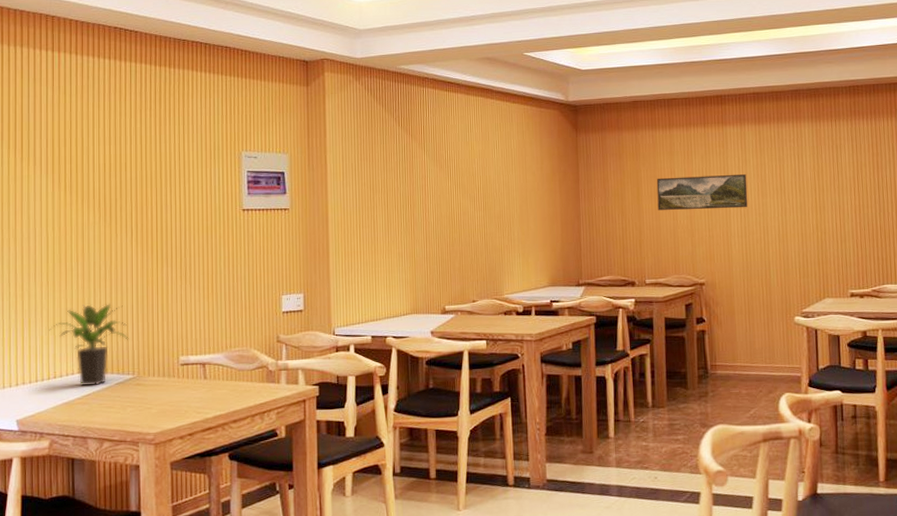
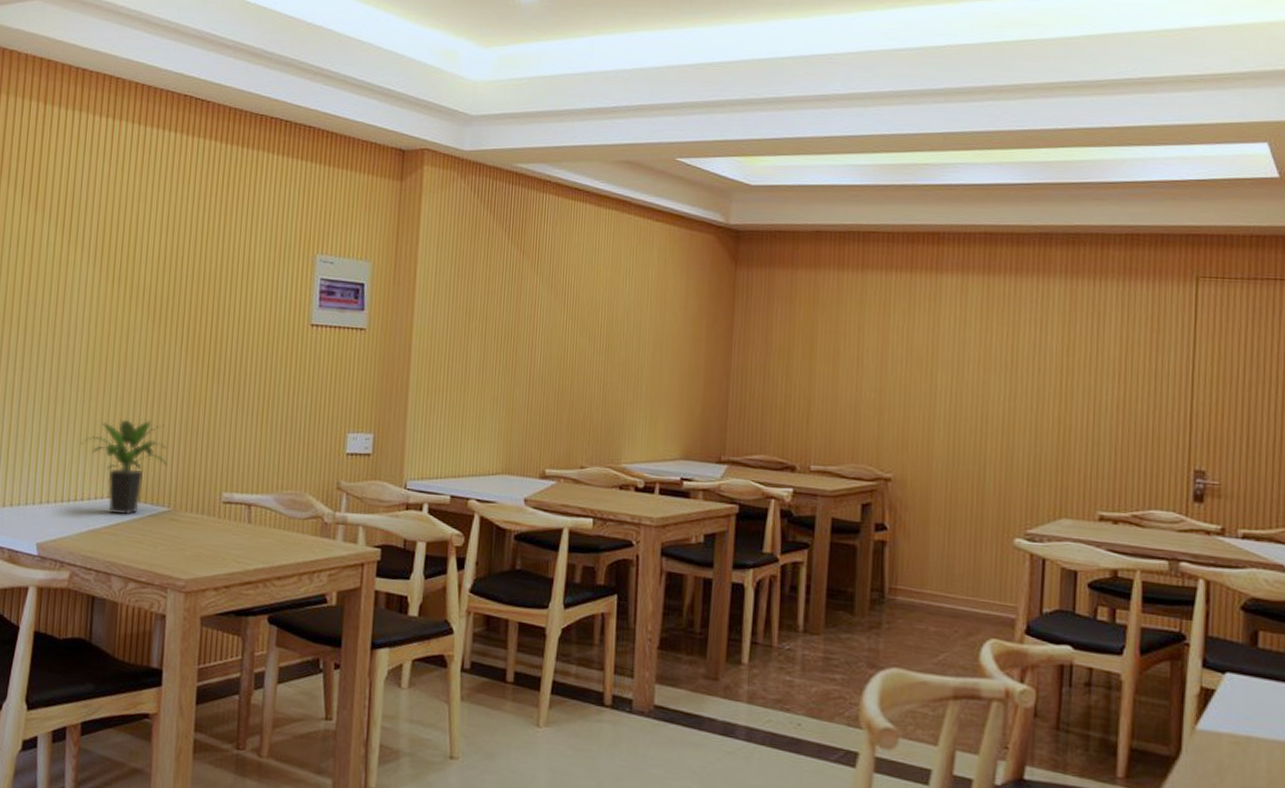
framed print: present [656,173,748,210] -> none [836,334,964,385]

